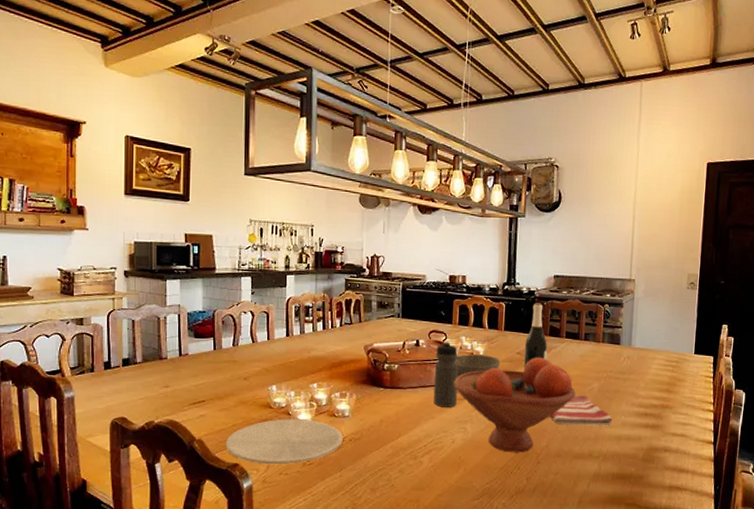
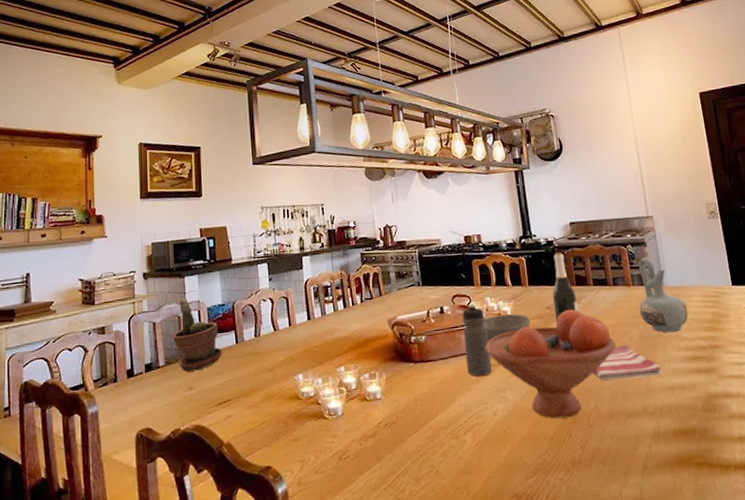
potted plant: none [151,301,199,371] -> present [173,299,222,372]
plate: present [226,419,343,465] -> none [256,407,378,464]
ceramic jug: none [603,318,649,390] -> present [638,257,689,333]

